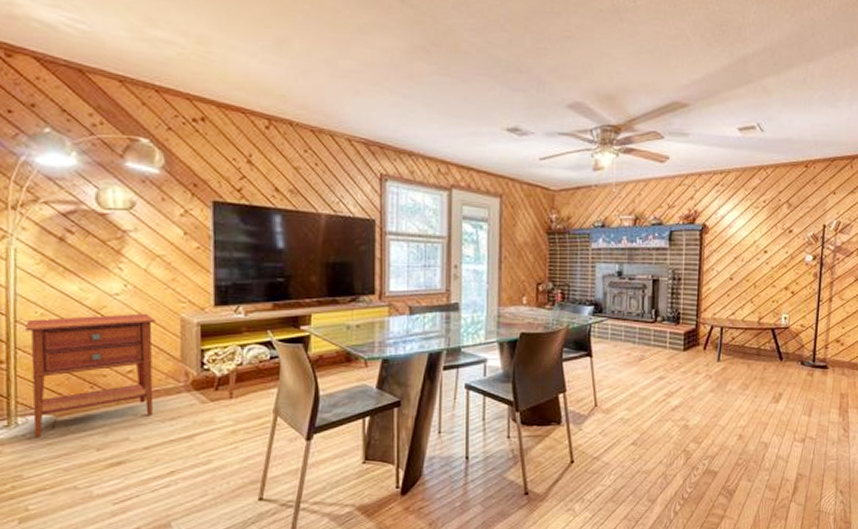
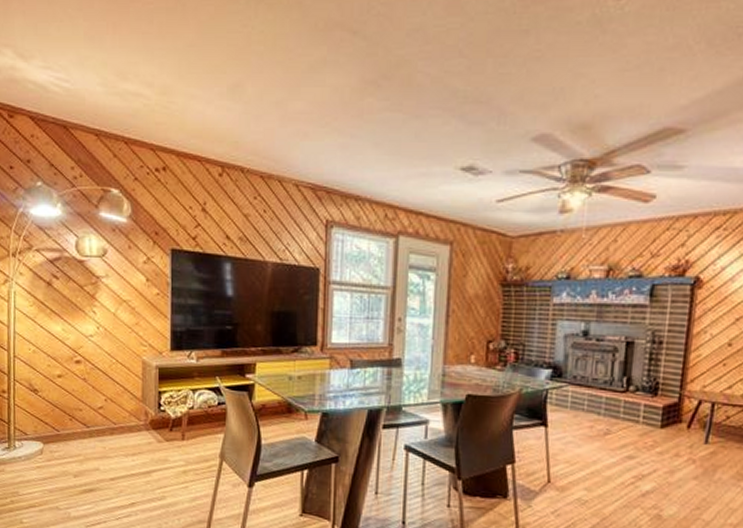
nightstand: present [25,313,157,438] -> none [22,354,123,461]

